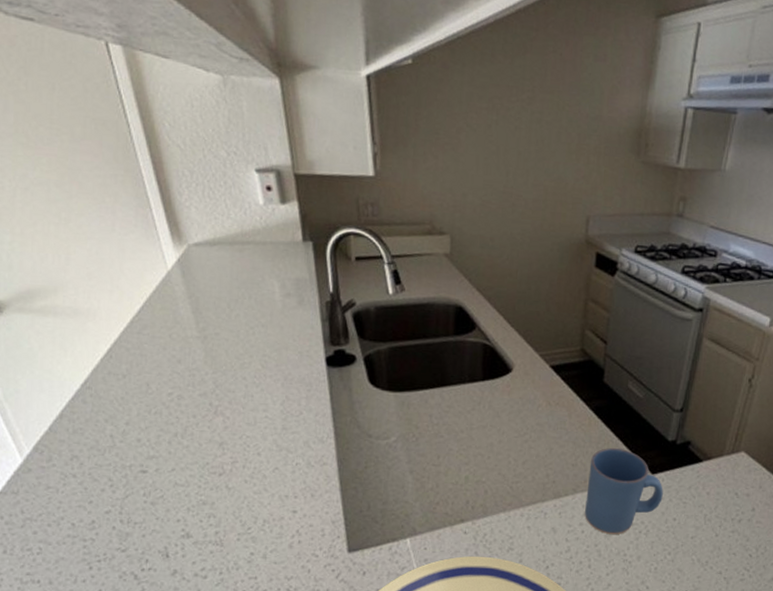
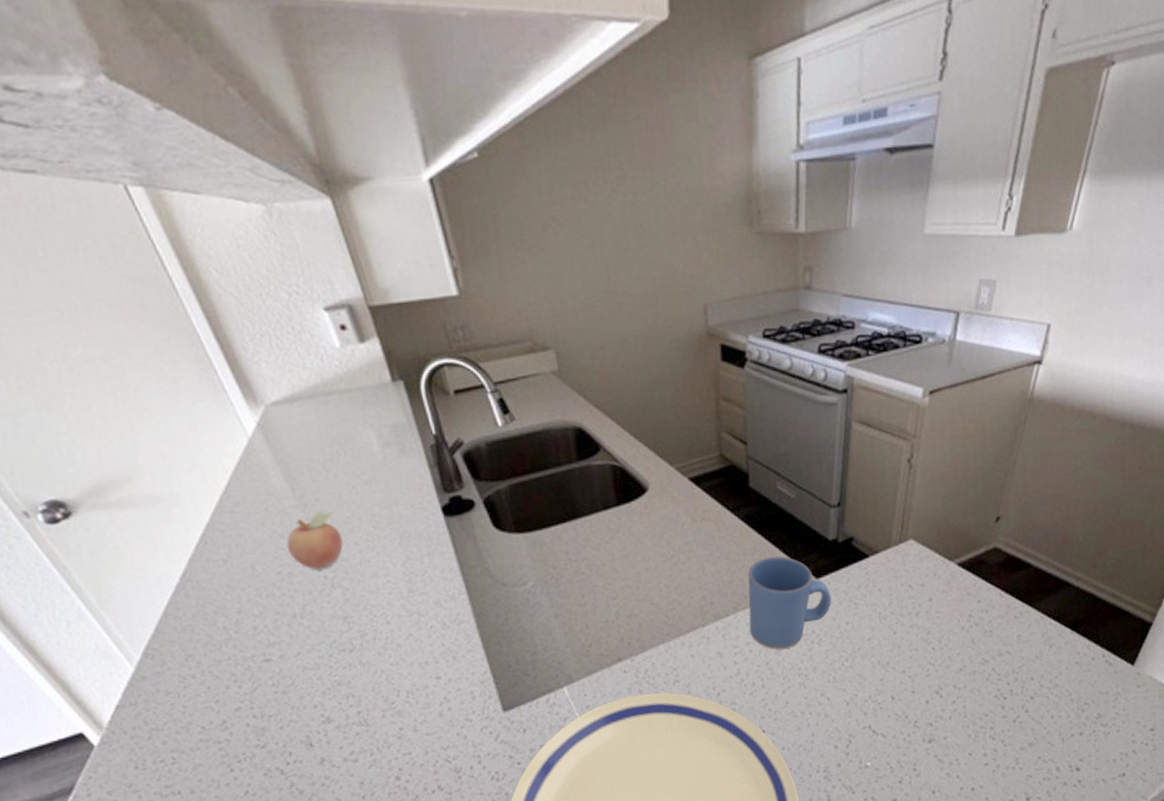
fruit: none [181,345,234,396] -> present [286,512,344,570]

